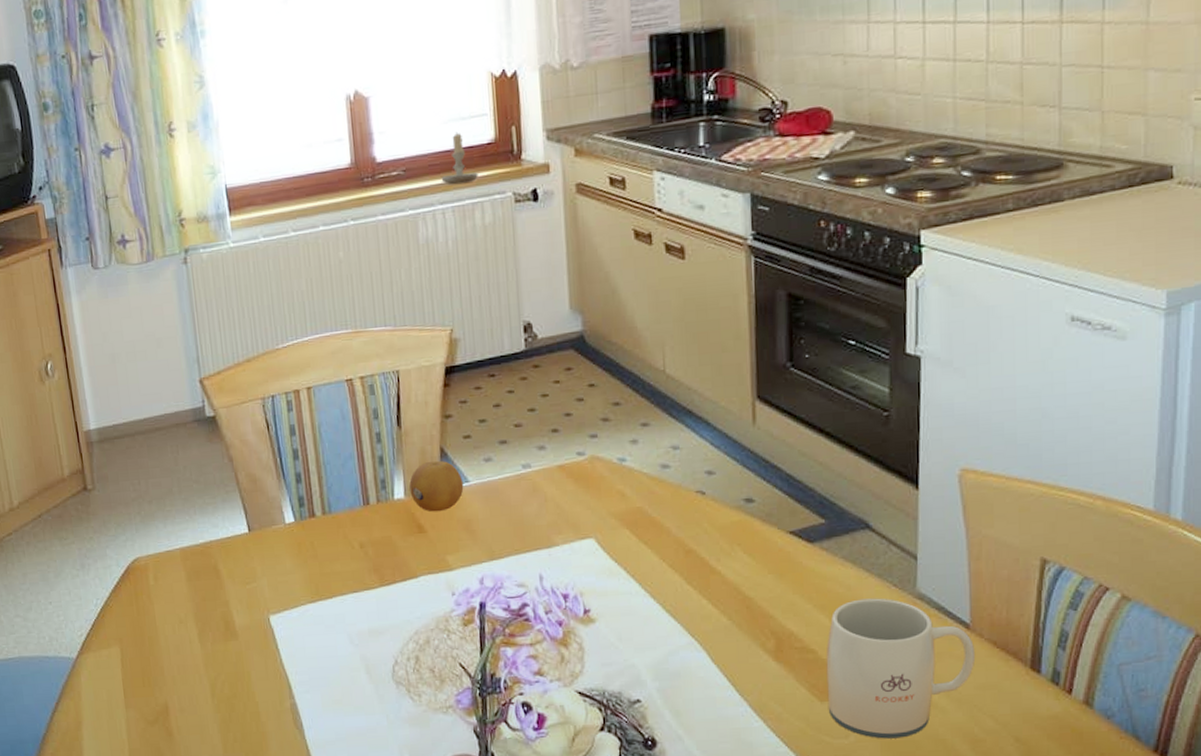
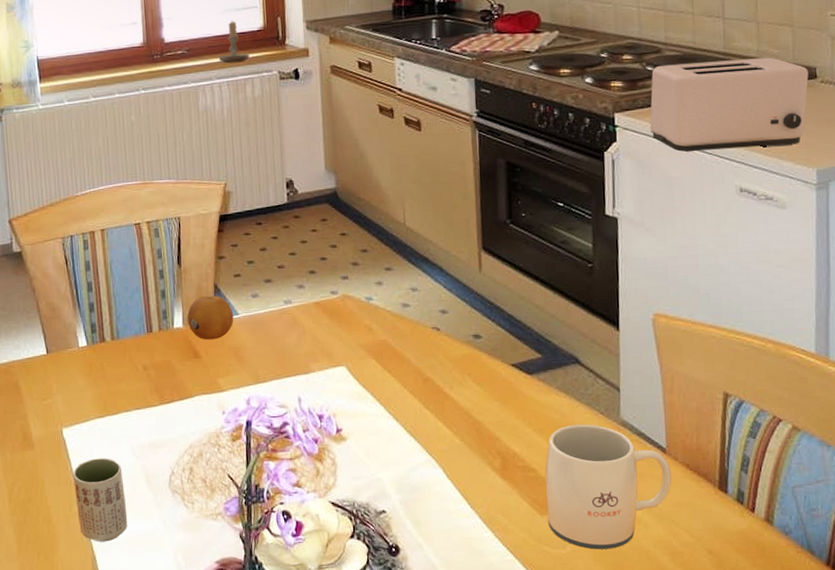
cup: none [282,647,347,740] -> present [72,458,128,542]
toaster: none [963,154,1163,275] -> present [649,57,809,153]

